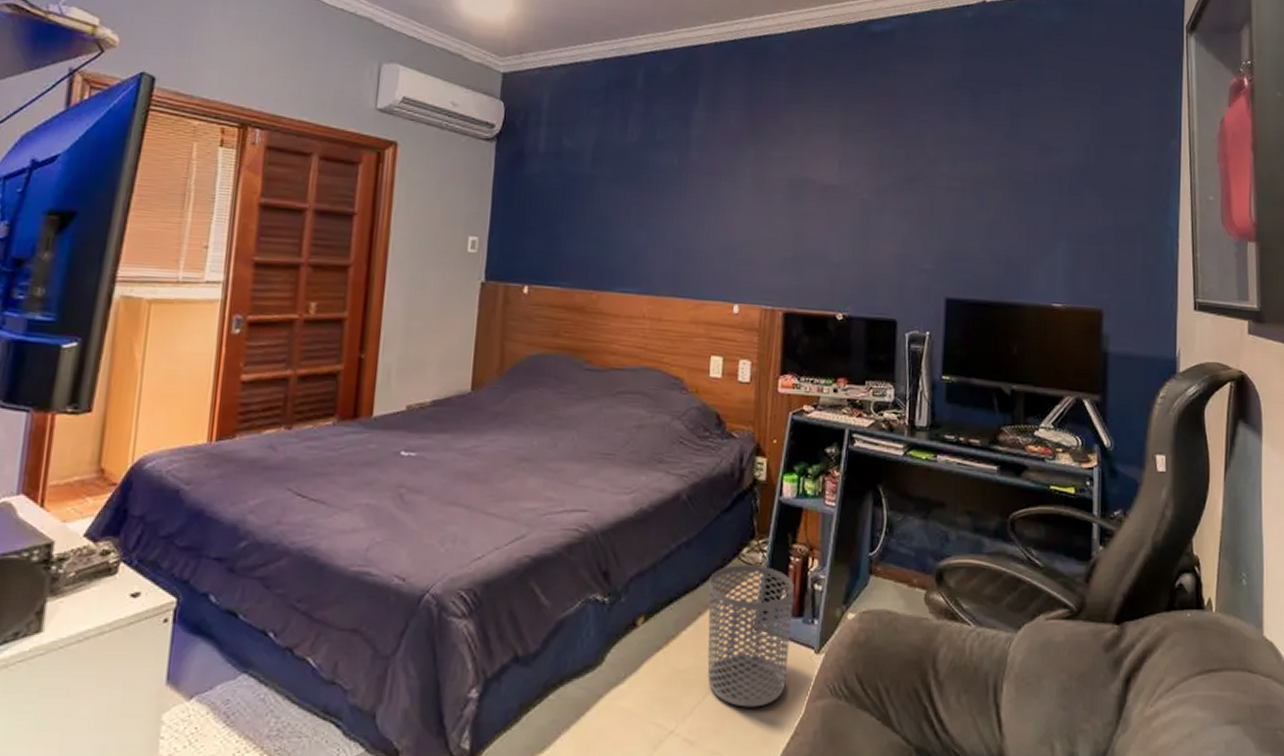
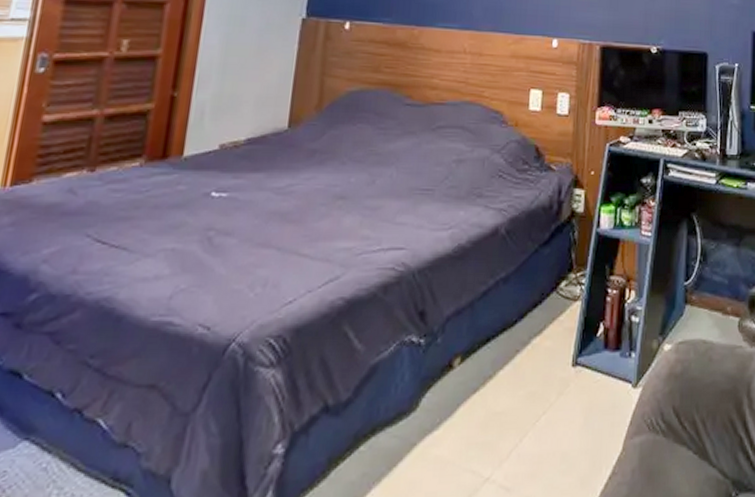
waste bin: present [707,565,794,707] -> none [524,299,611,449]

